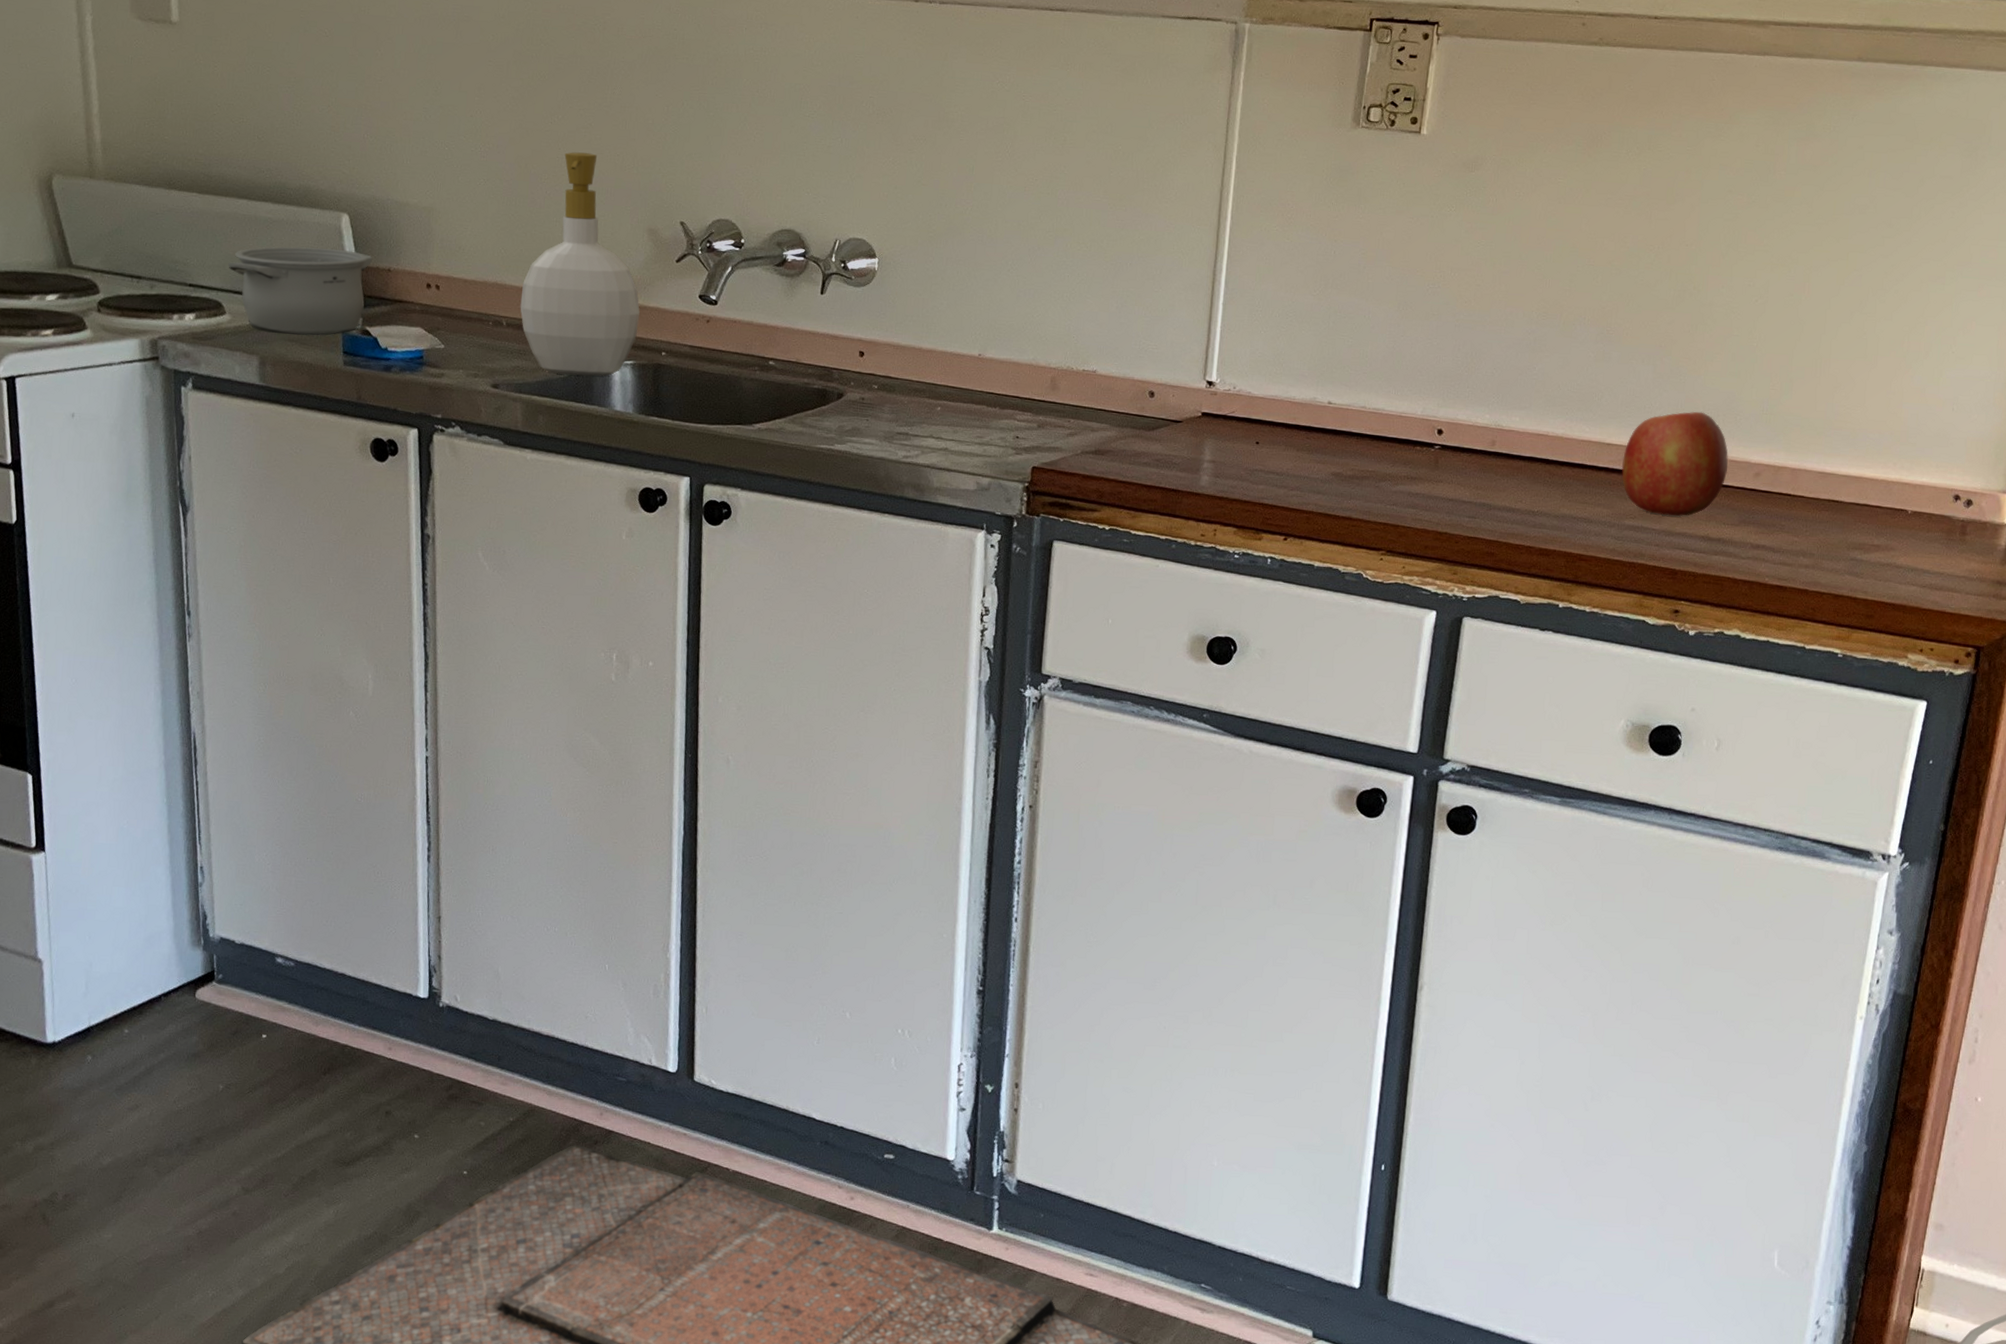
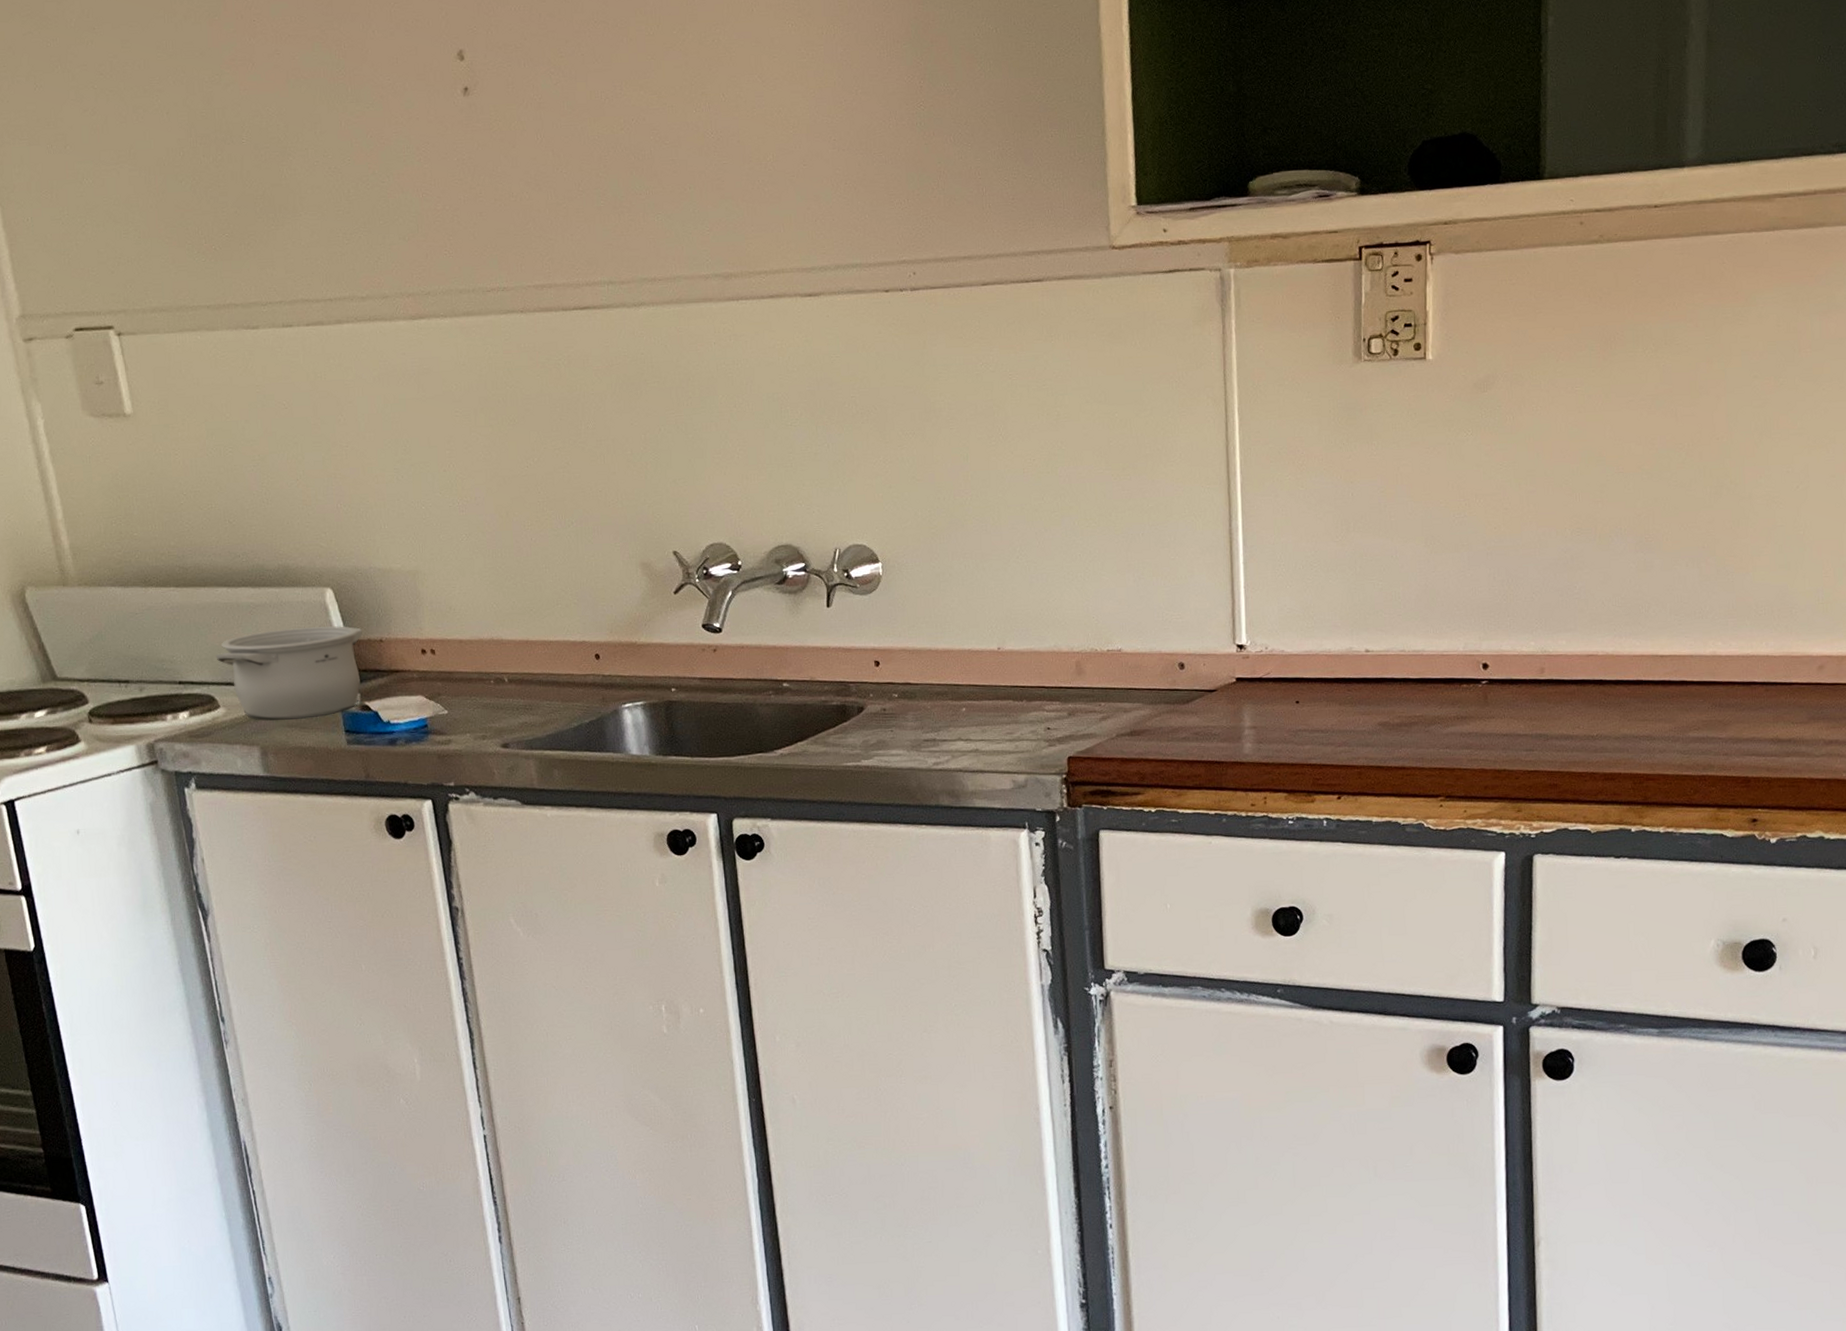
soap bottle: present [520,152,641,377] -> none [519,493,645,725]
fruit: present [1621,411,1729,517] -> none [1678,610,1790,722]

